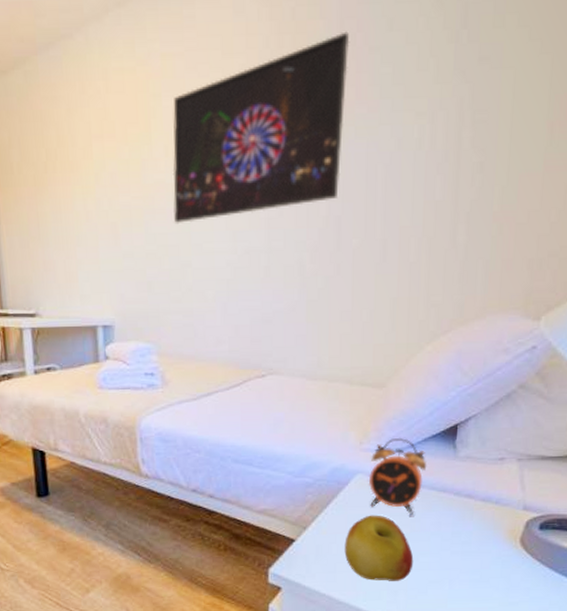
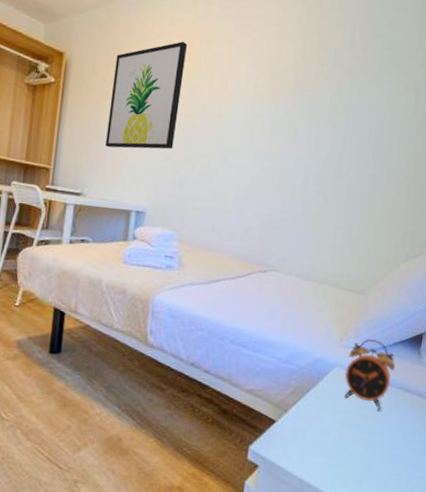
wall art: none [45,99,133,254] -> present [105,41,188,149]
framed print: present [172,31,350,225] -> none [209,22,360,140]
apple: present [344,515,414,582] -> none [318,405,378,472]

